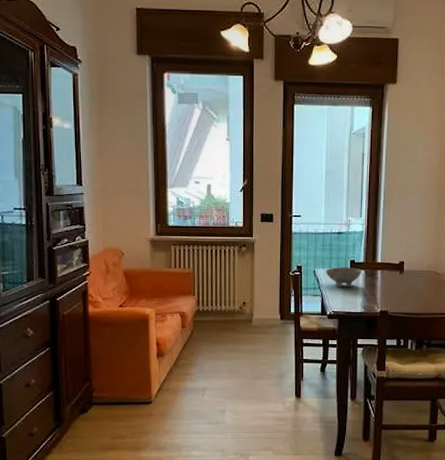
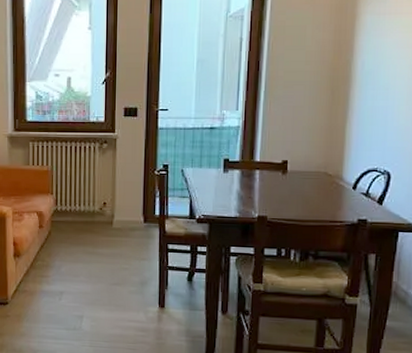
bowl: present [326,267,362,288] -> none [195,166,238,189]

